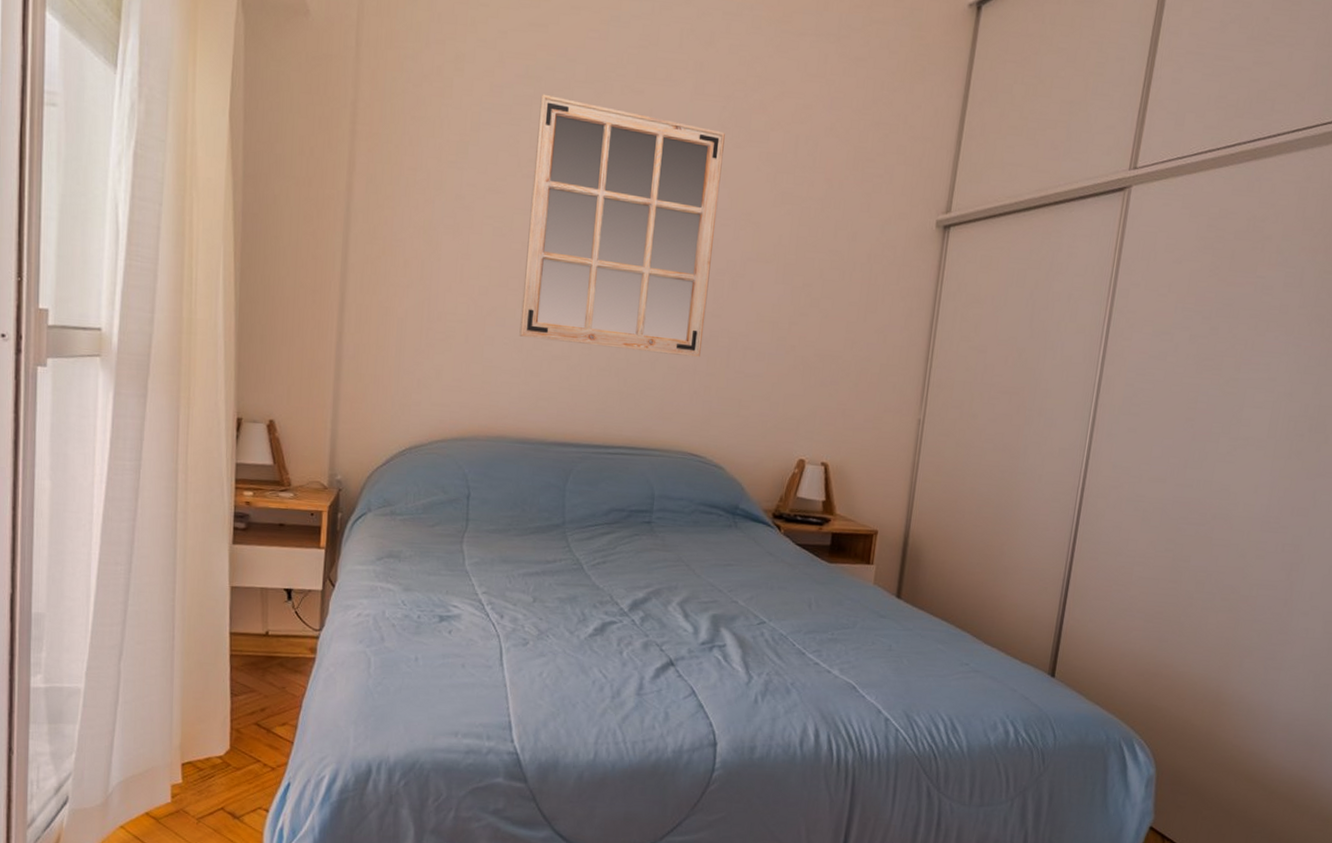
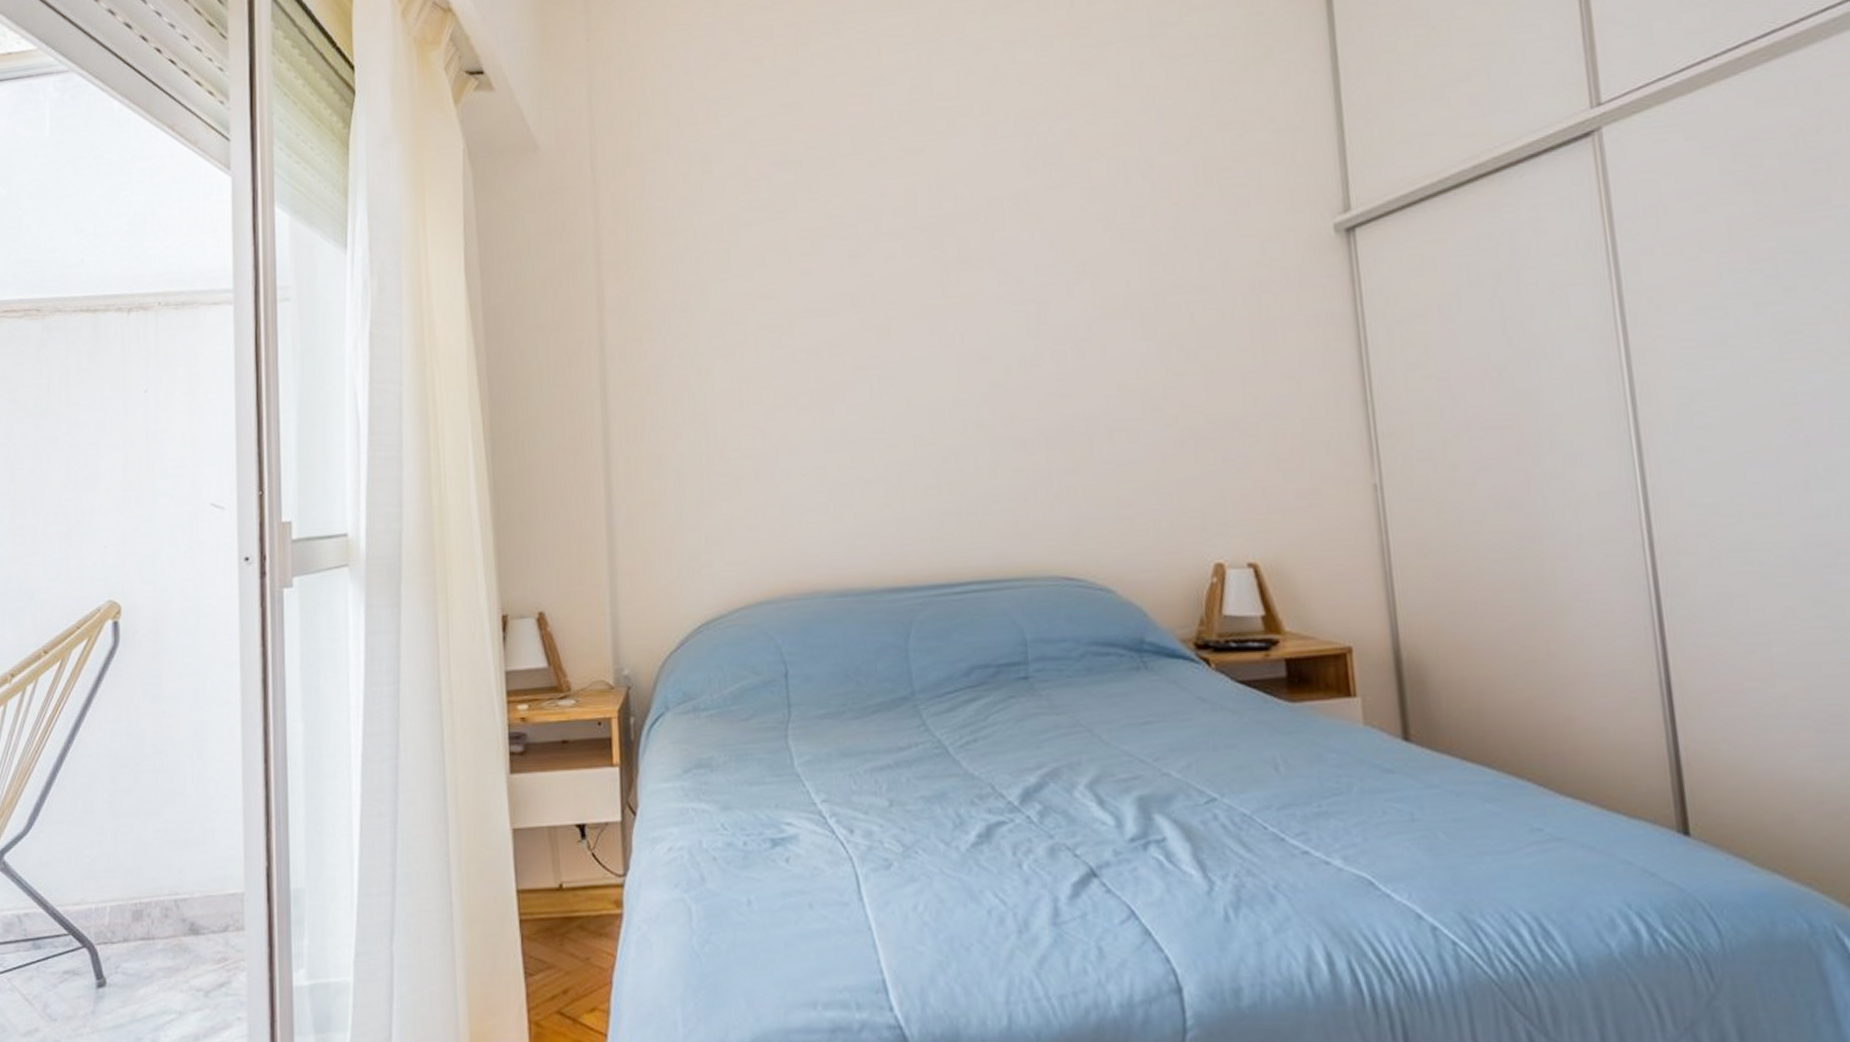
mirror: present [519,93,725,357] -> none [804,174,1053,463]

